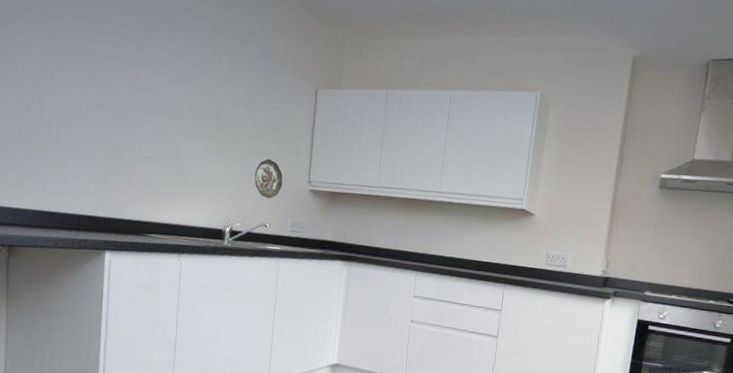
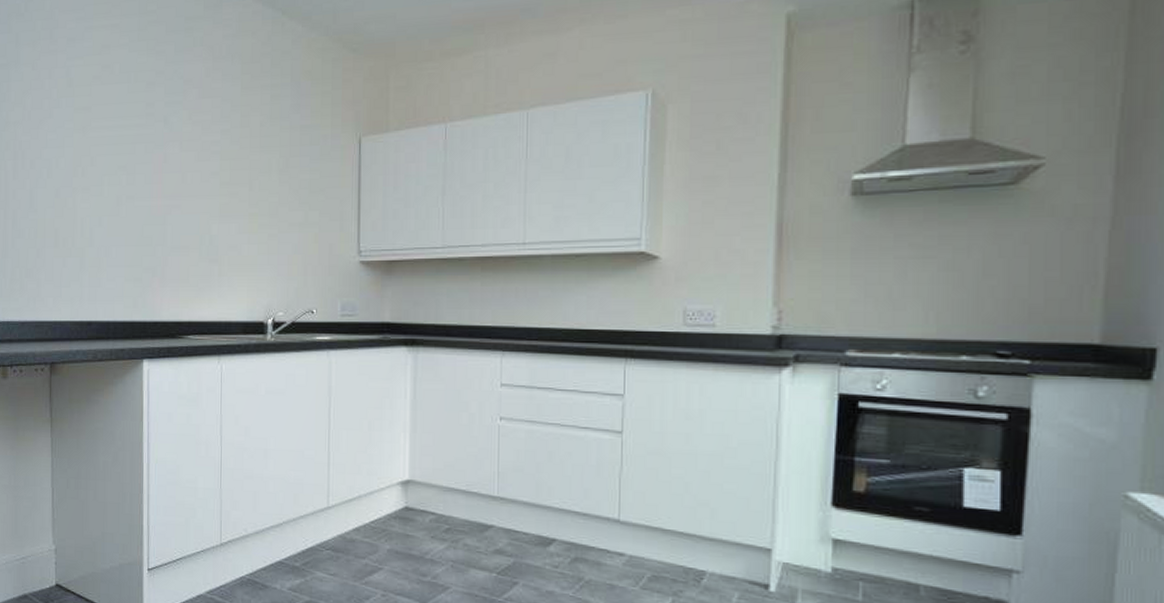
decorative plate: present [254,159,283,199] -> none [296,230,328,279]

